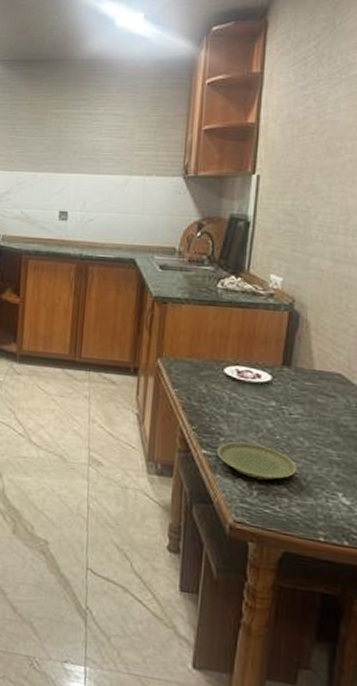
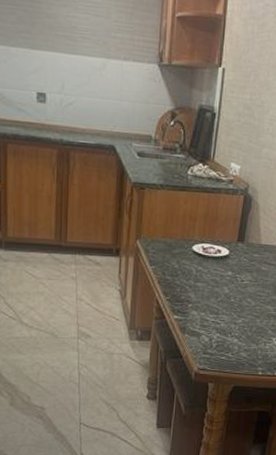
plate: present [218,441,297,481] -> none [186,306,245,335]

